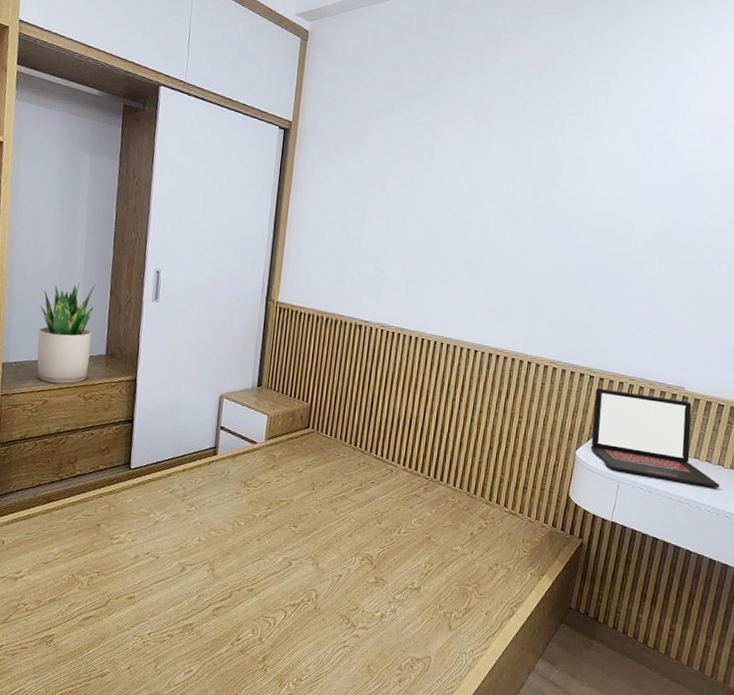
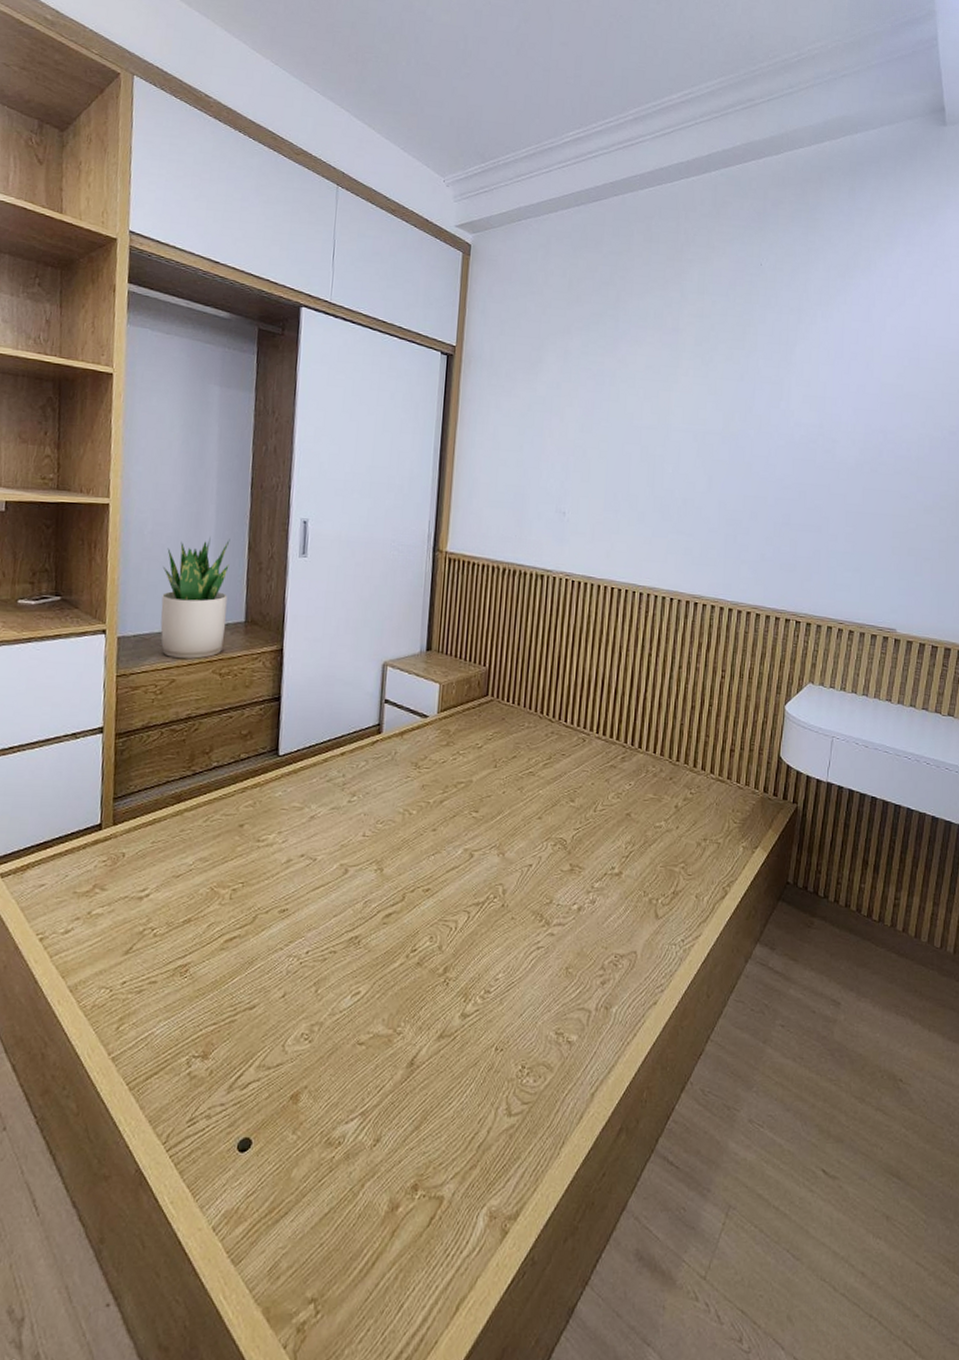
laptop: present [590,388,720,489] -> none [800,635,939,738]

